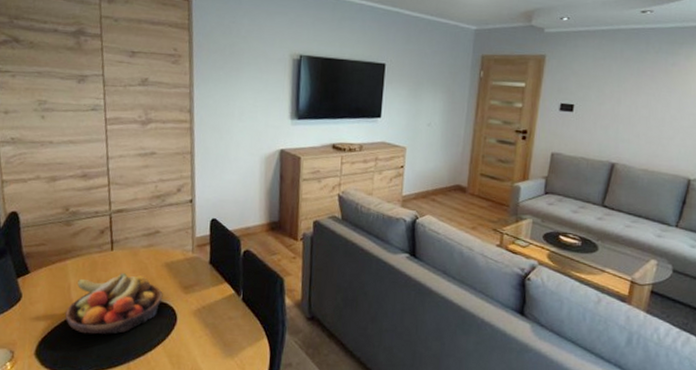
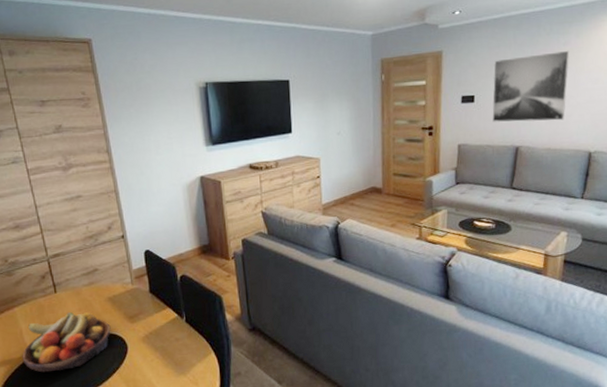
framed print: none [590,71,677,143] -> present [492,50,570,122]

